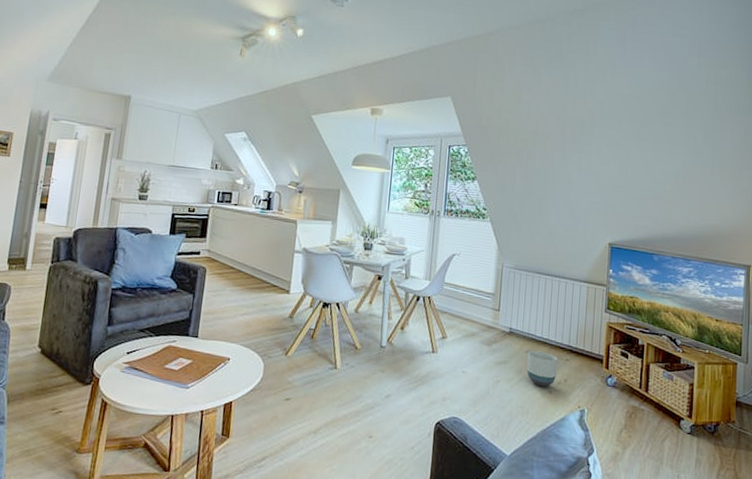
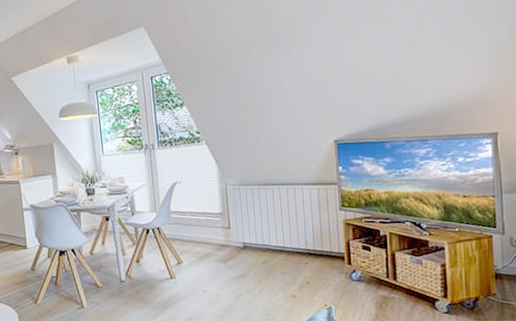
planter: present [526,351,557,387] -> none [265,259,298,293]

